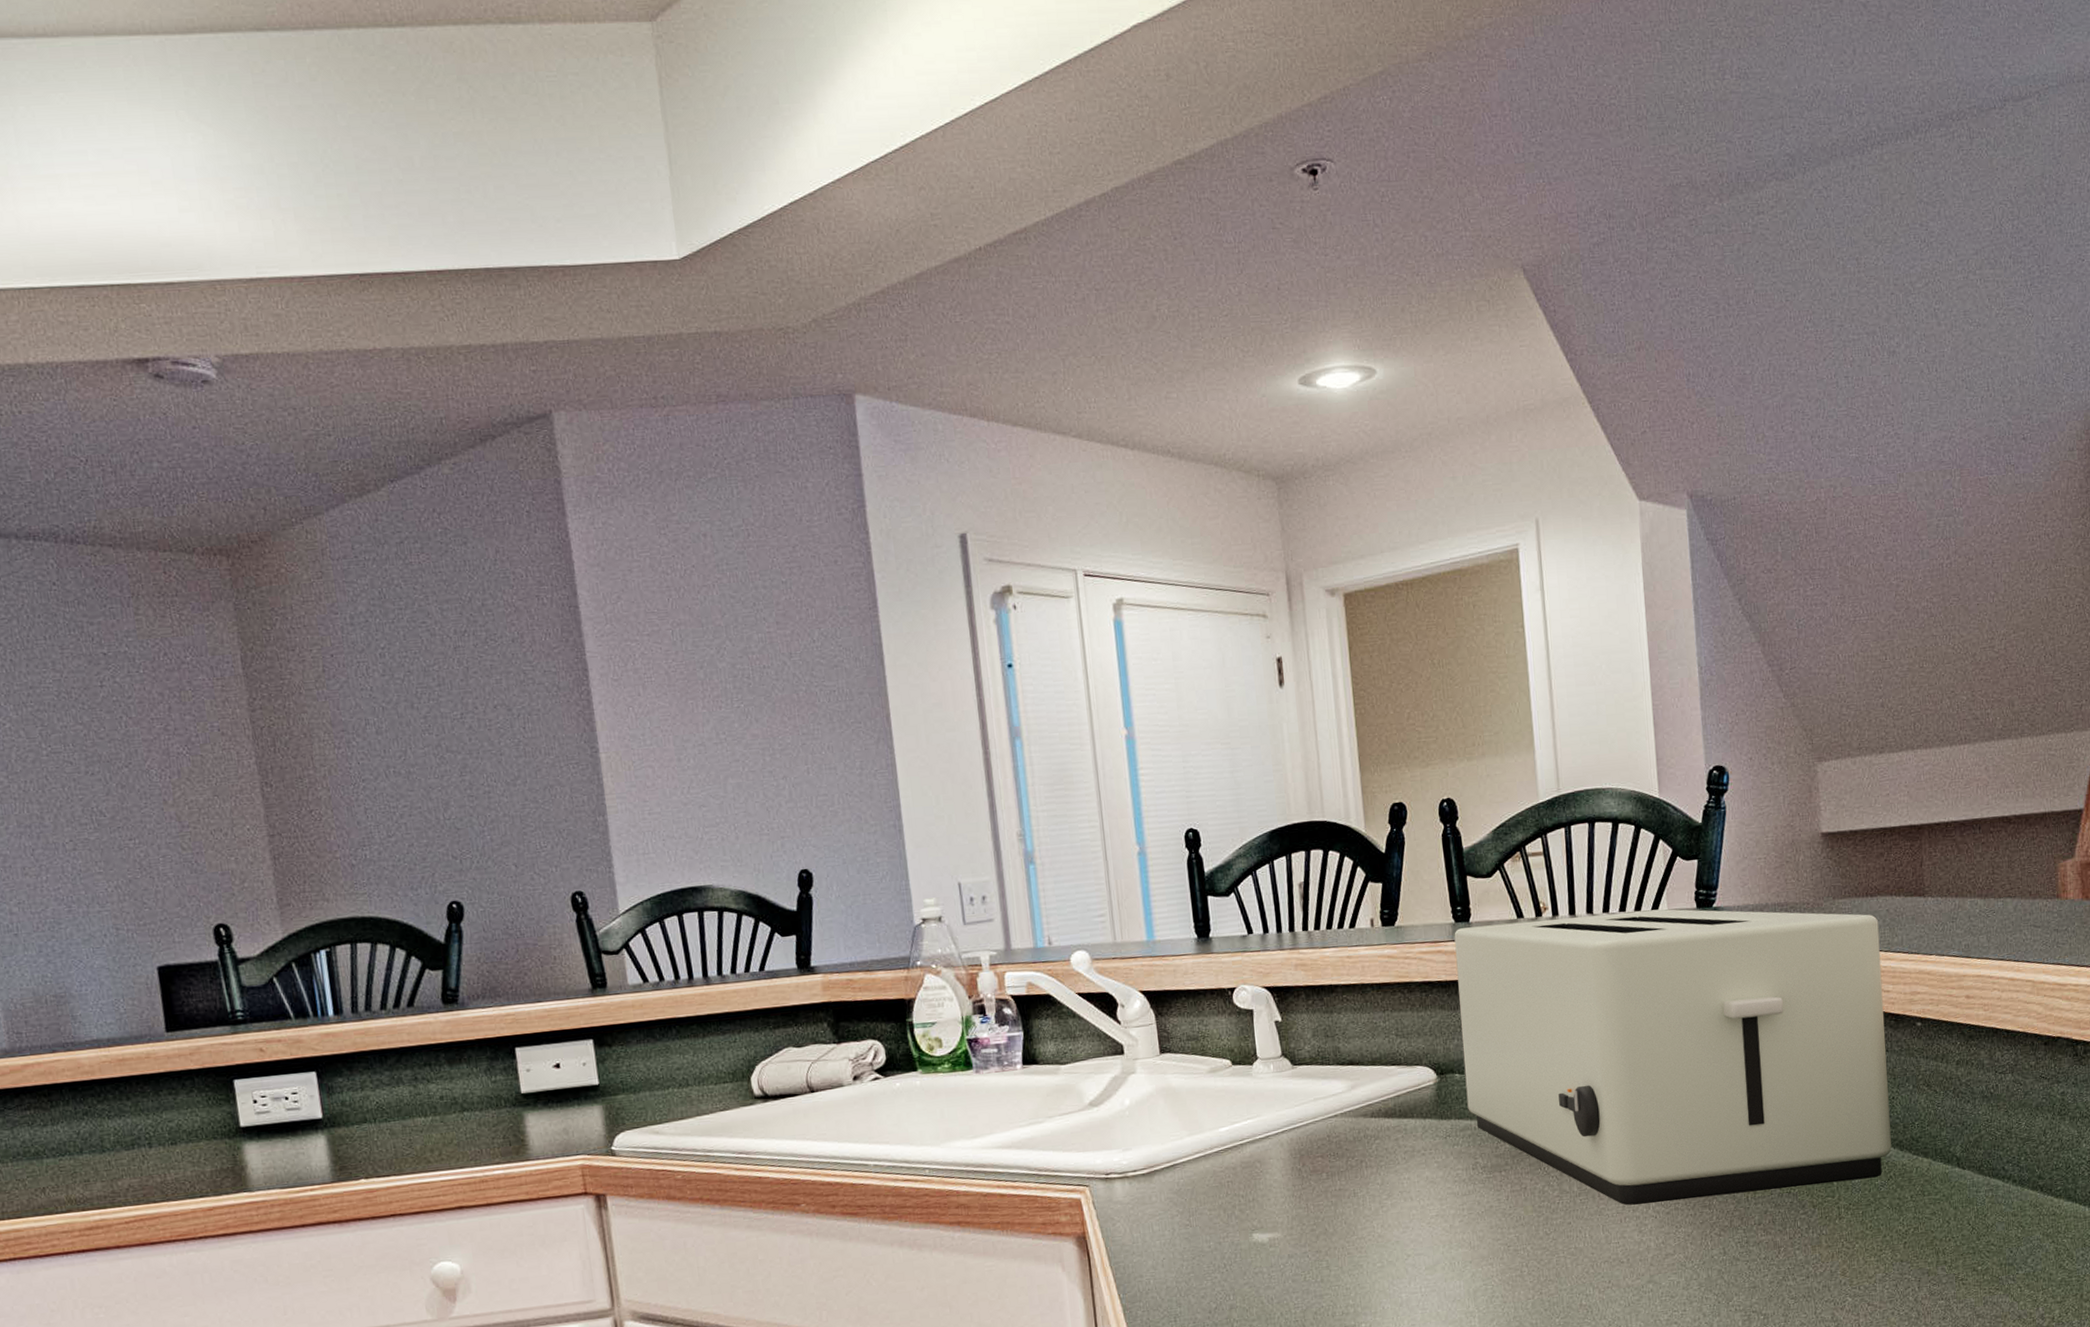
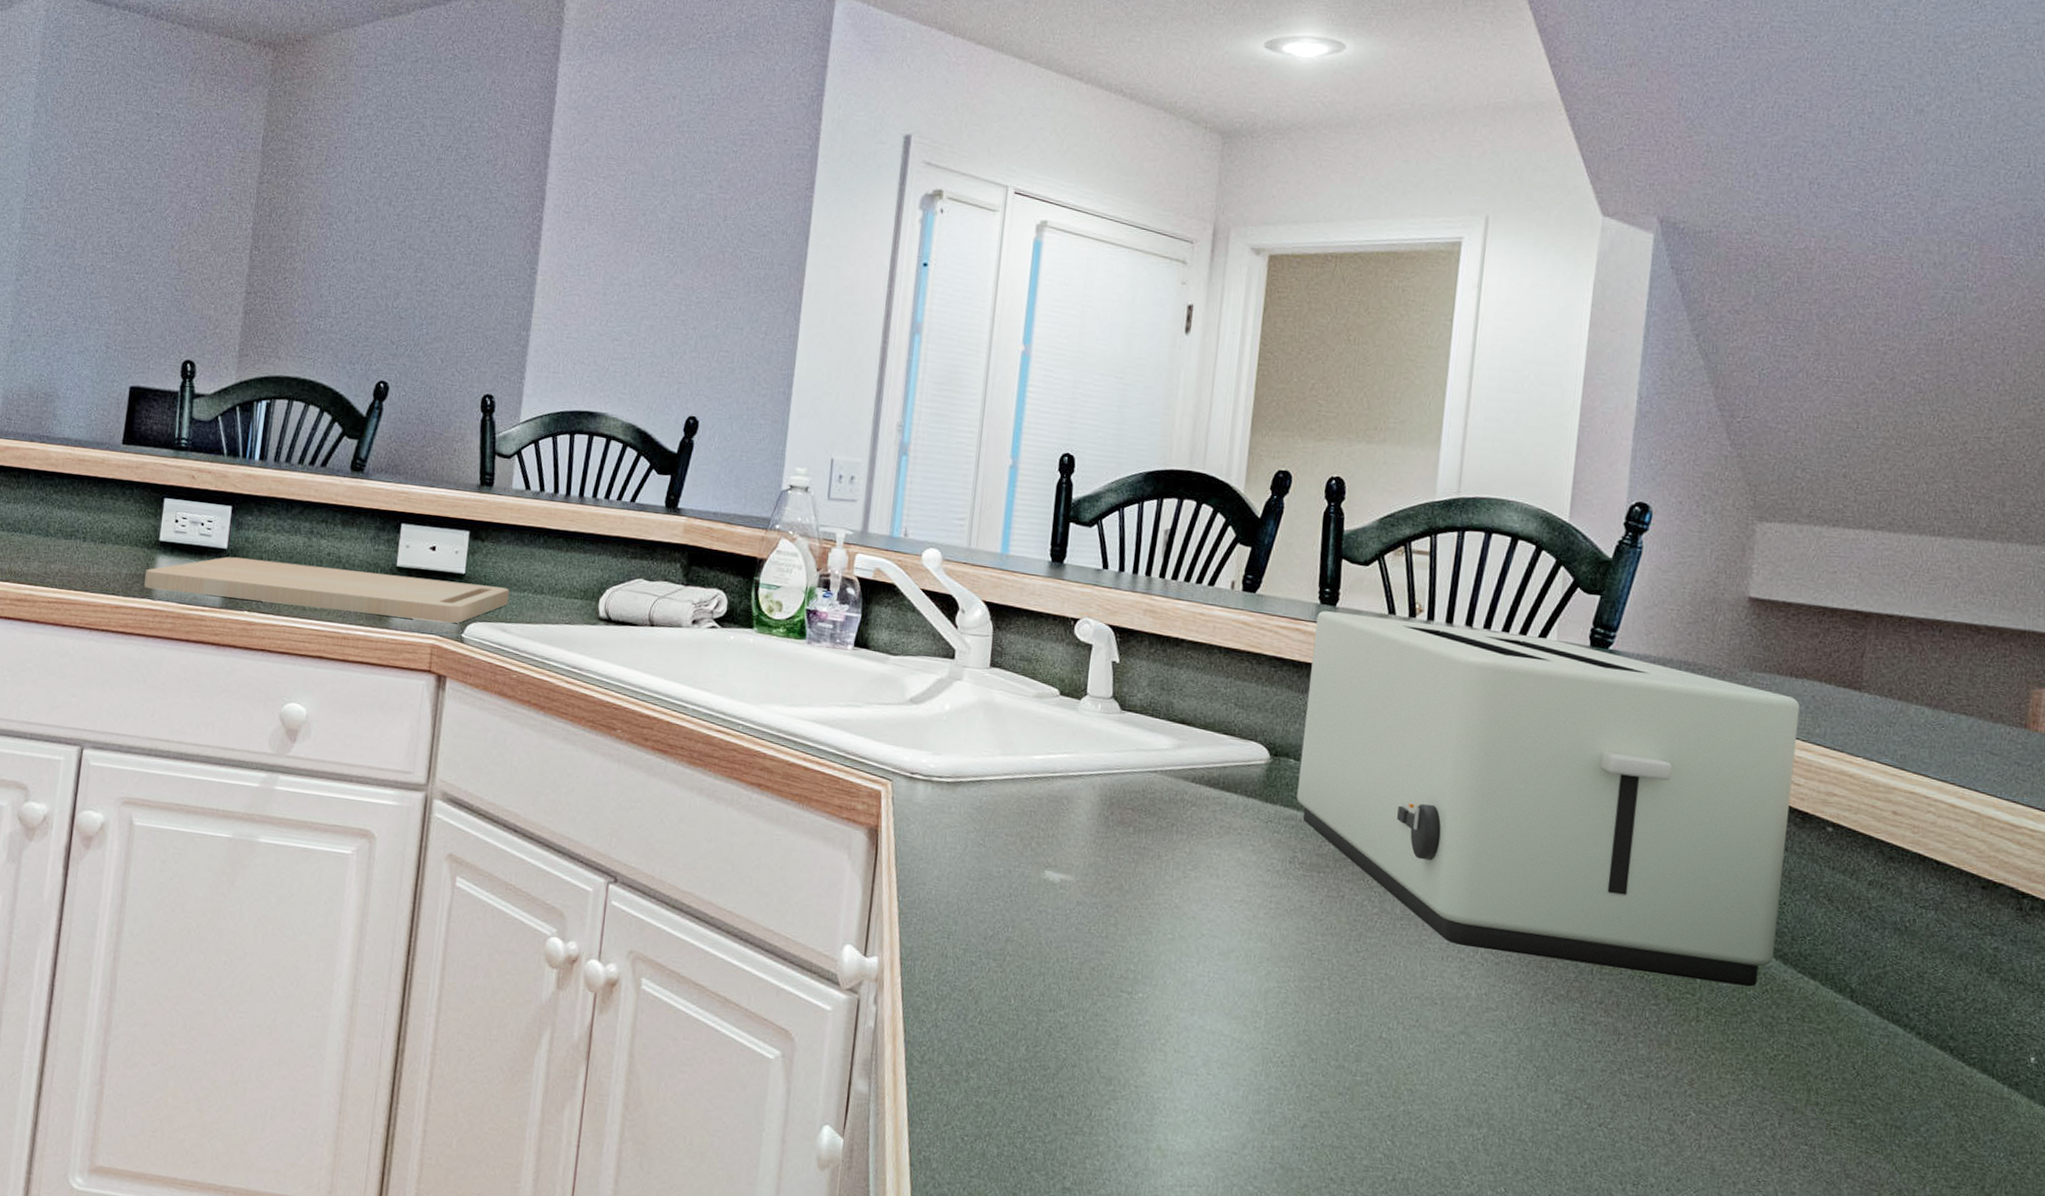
cutting board: none [234,1089,654,1181] -> present [144,556,510,623]

